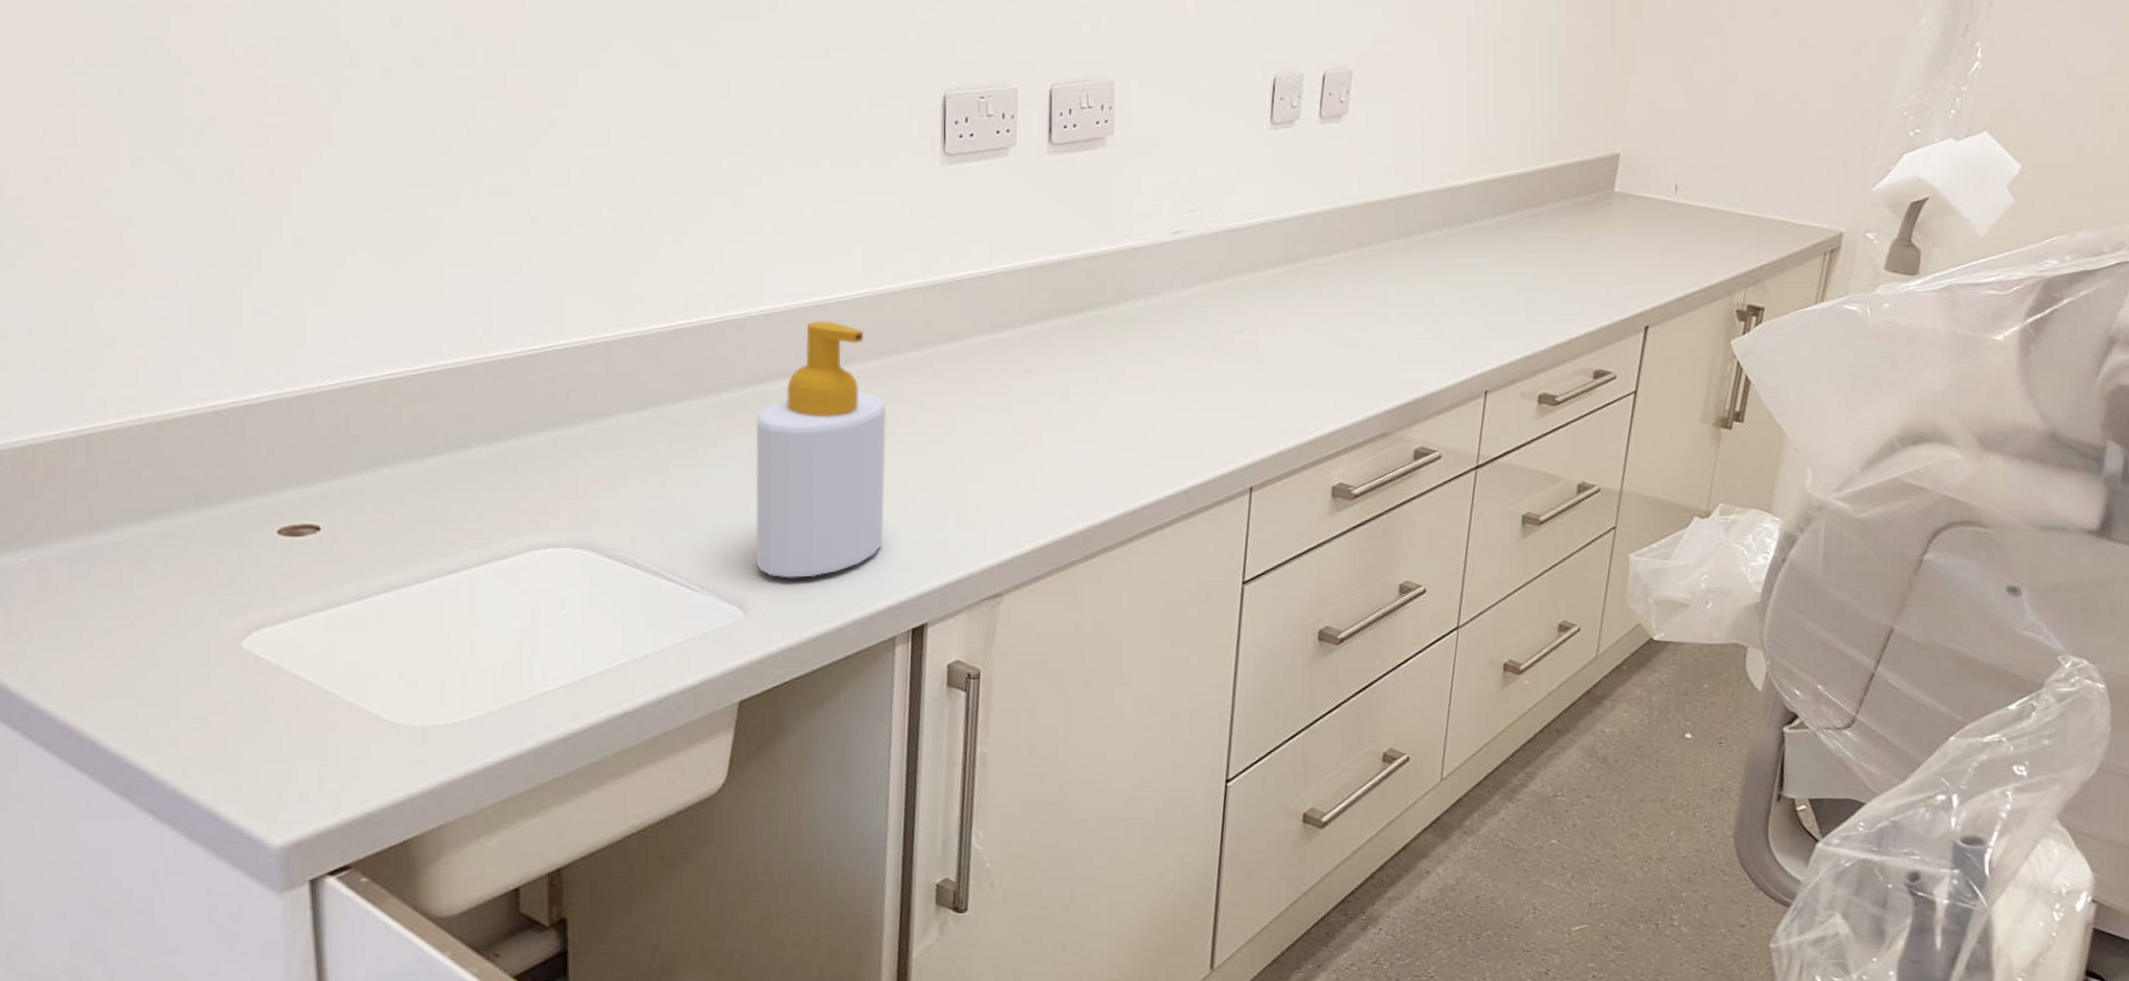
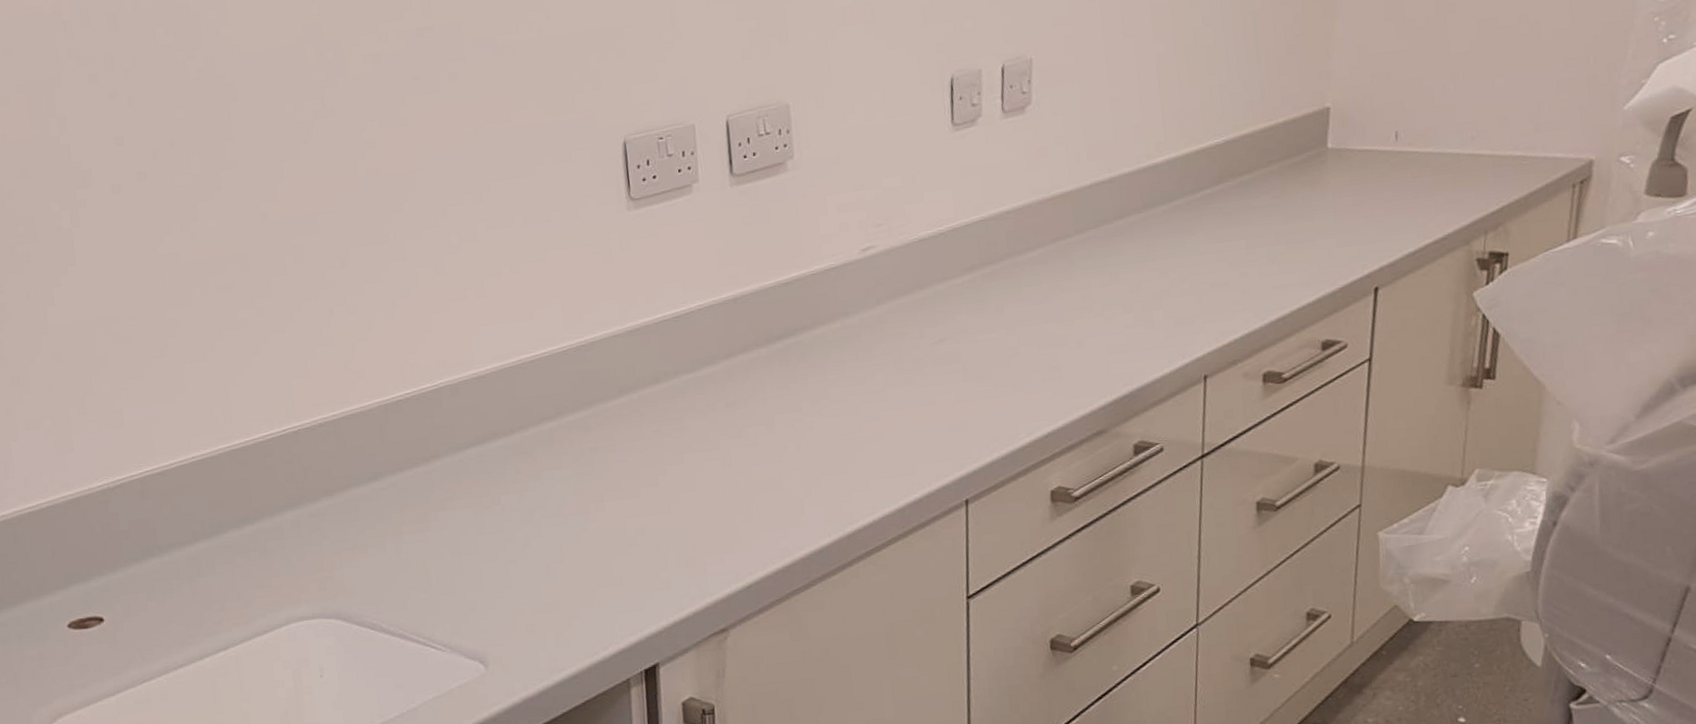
soap bottle: present [755,320,886,578] -> none [478,376,609,630]

